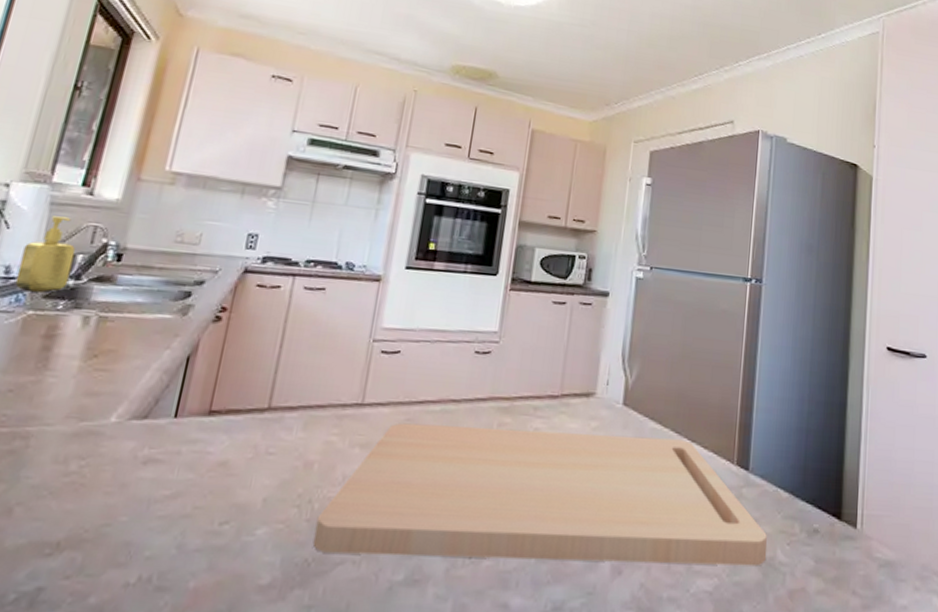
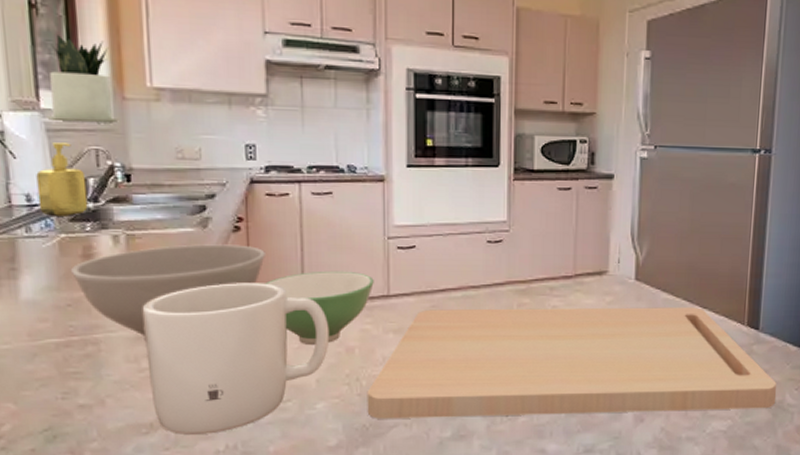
bowl: none [26,332,242,440] -> present [71,244,265,342]
planter: none [55,116,139,202] -> present [46,35,119,124]
mug: none [67,377,292,562] -> present [142,283,330,436]
bowl: none [232,371,351,457] -> present [265,270,374,346]

